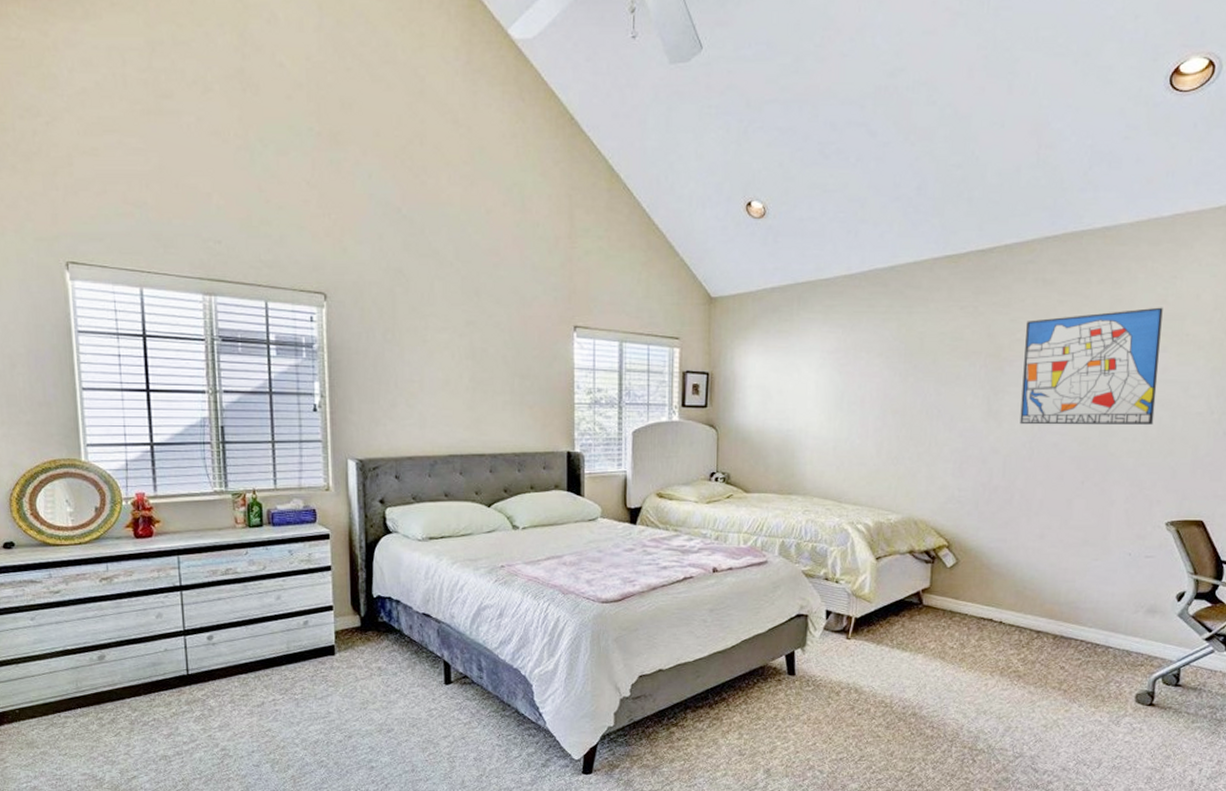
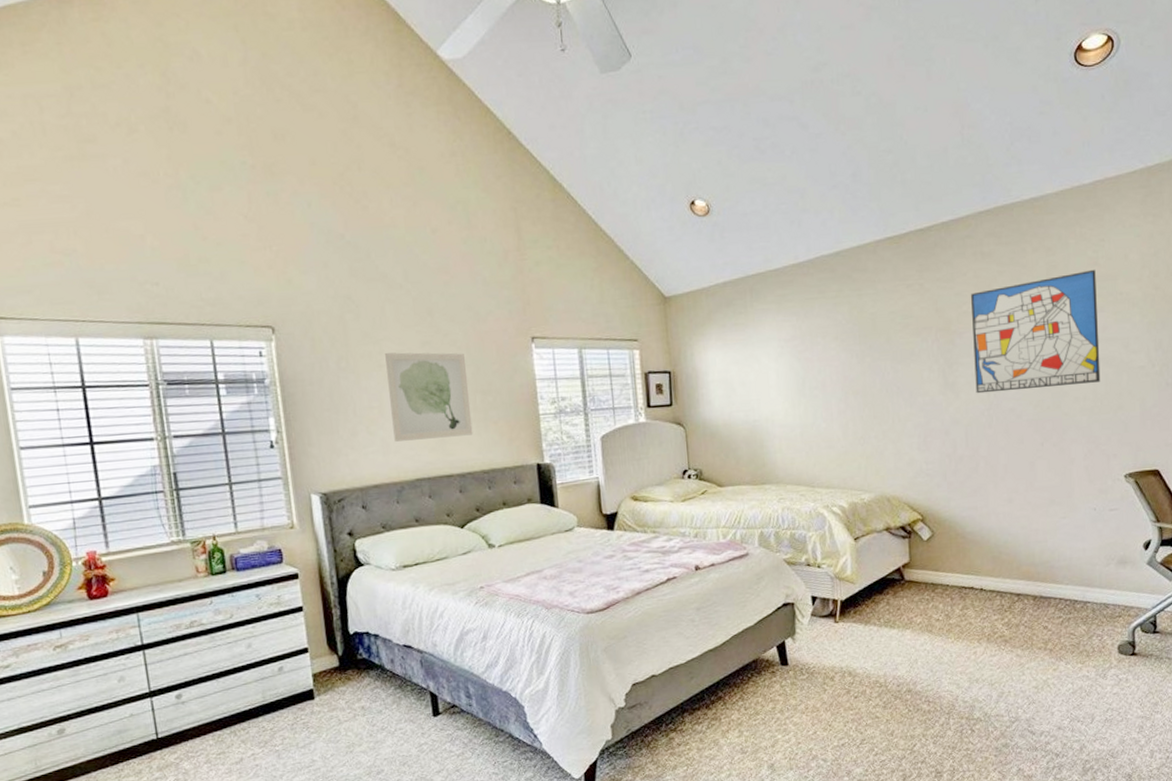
wall art: none [430,329,508,417] -> present [385,352,473,442]

